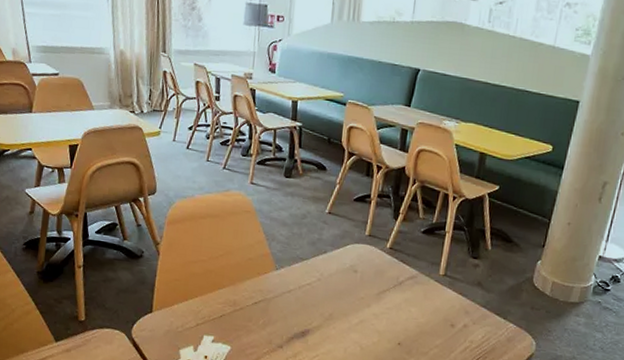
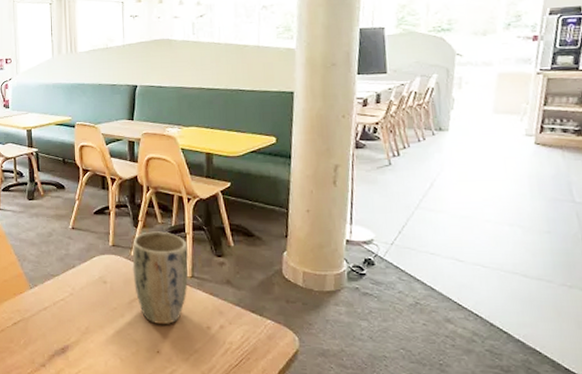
plant pot: none [384,225,445,319] -> present [132,231,189,324]

